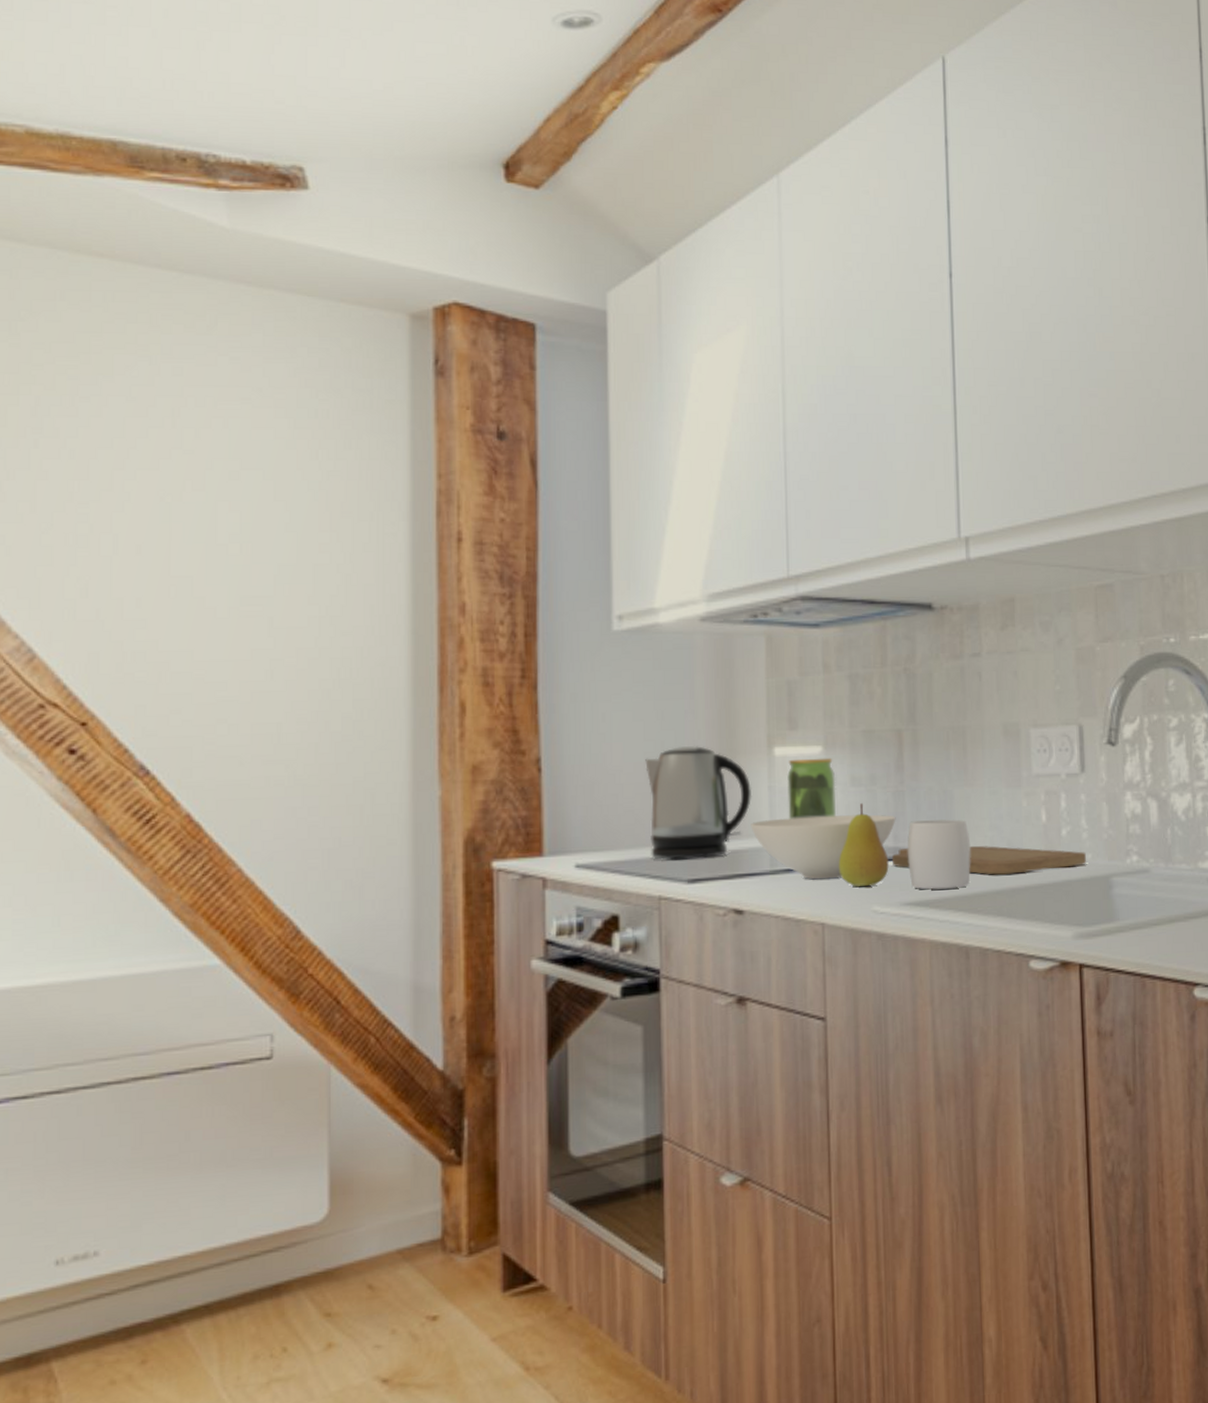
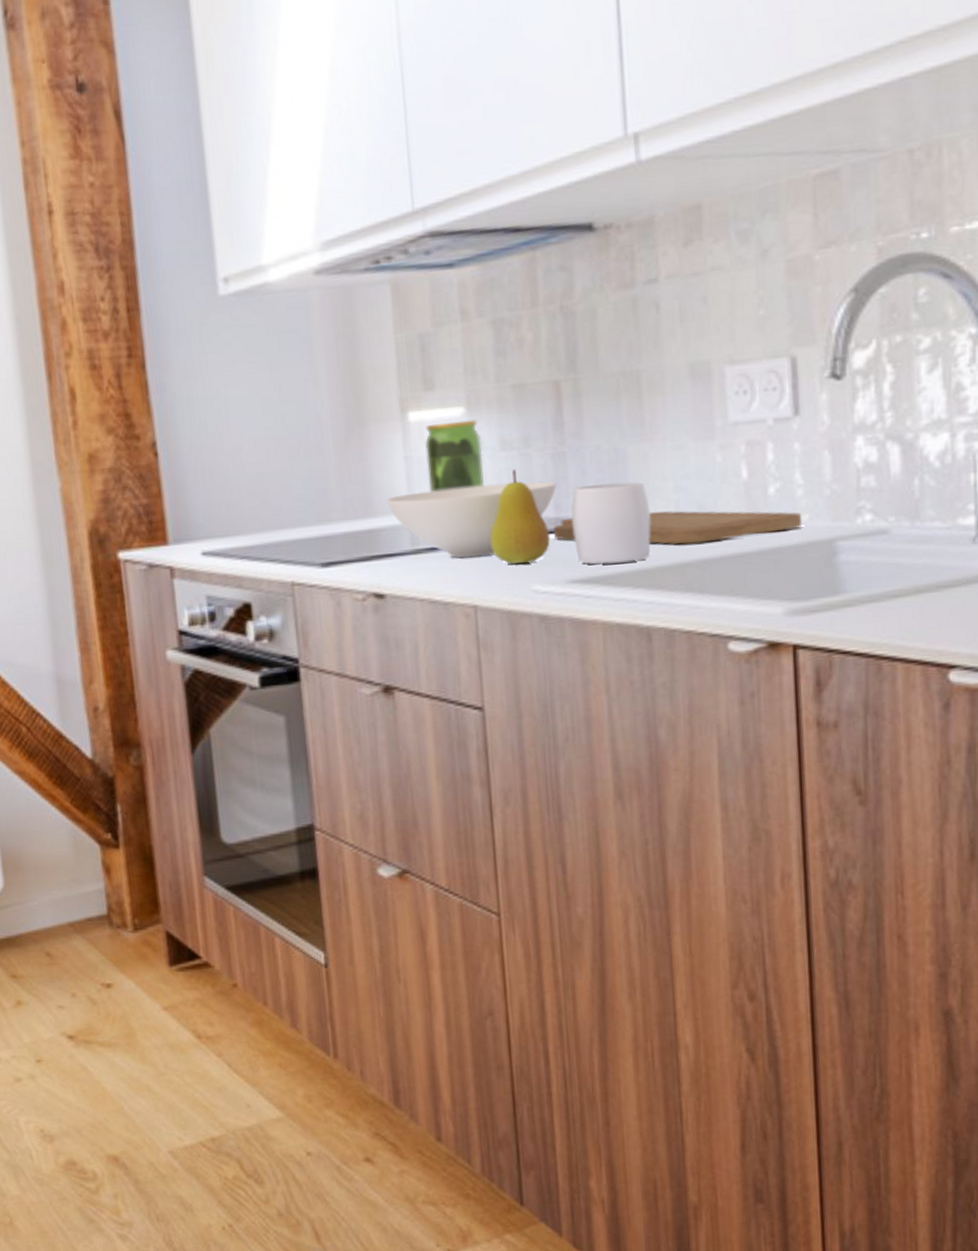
kettle: present [645,745,752,860] -> none [266,416,387,543]

